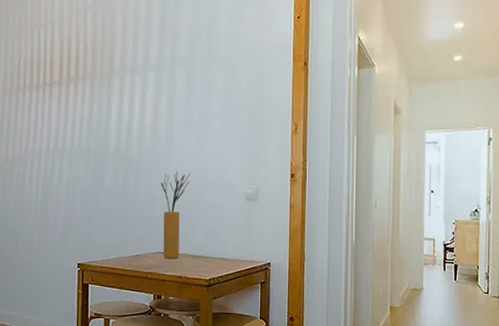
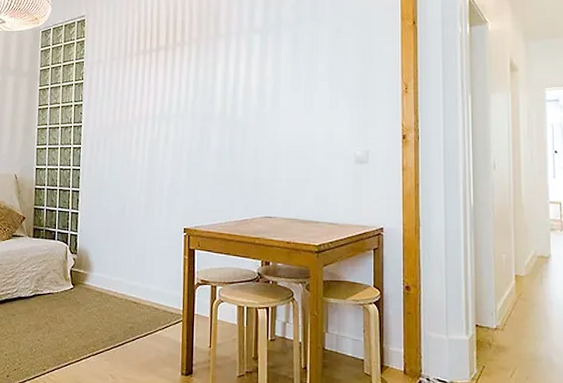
vase: present [160,171,190,259] -> none [267,134,297,224]

